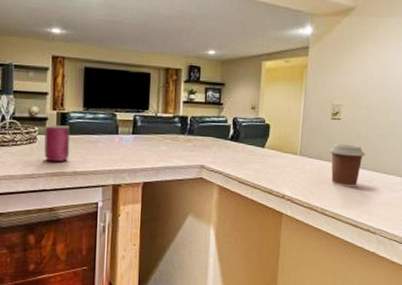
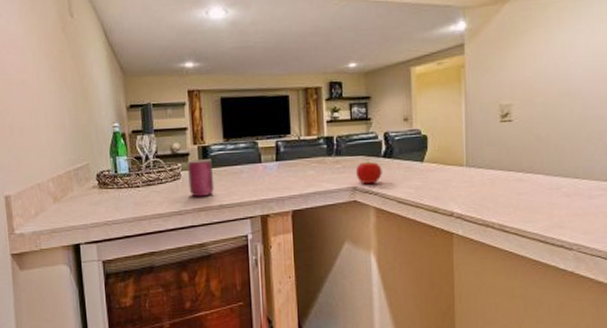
fruit: none [204,141,228,163] -> present [355,160,382,184]
coffee cup: present [329,143,366,187] -> none [502,148,549,198]

